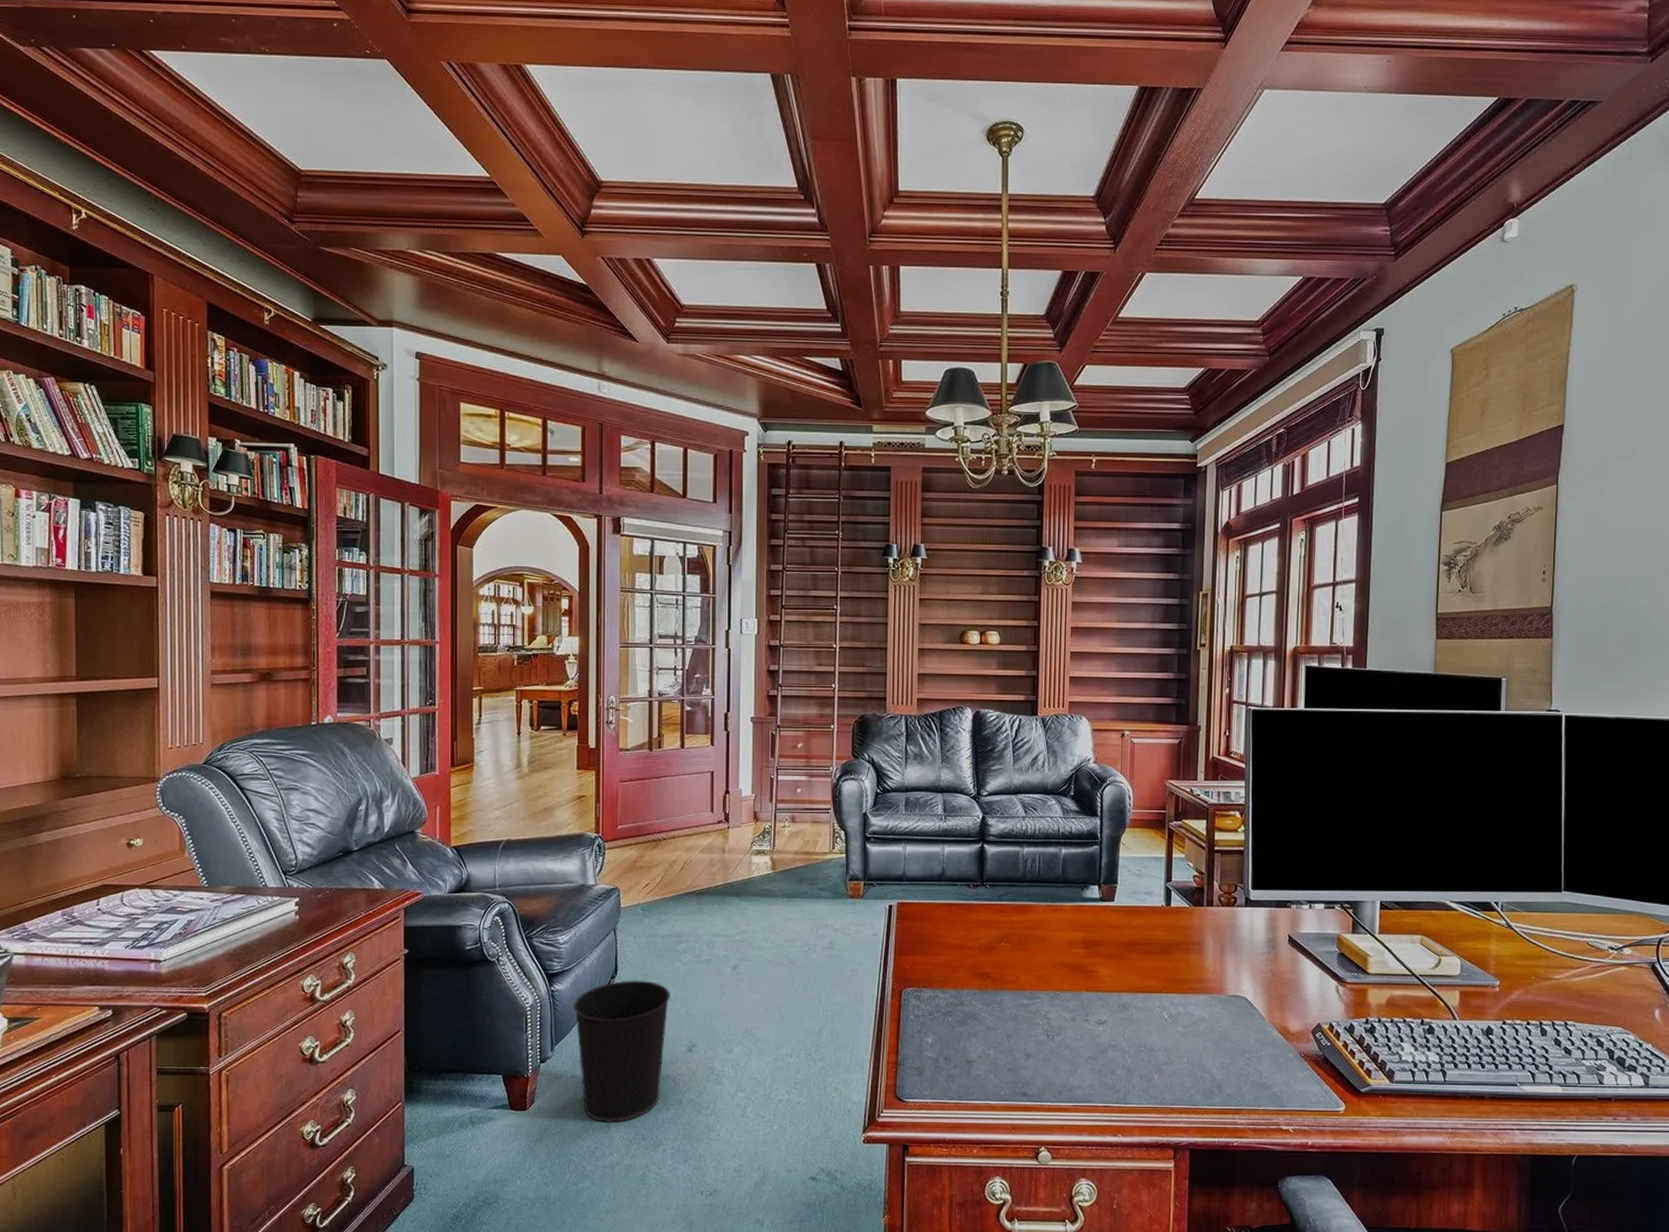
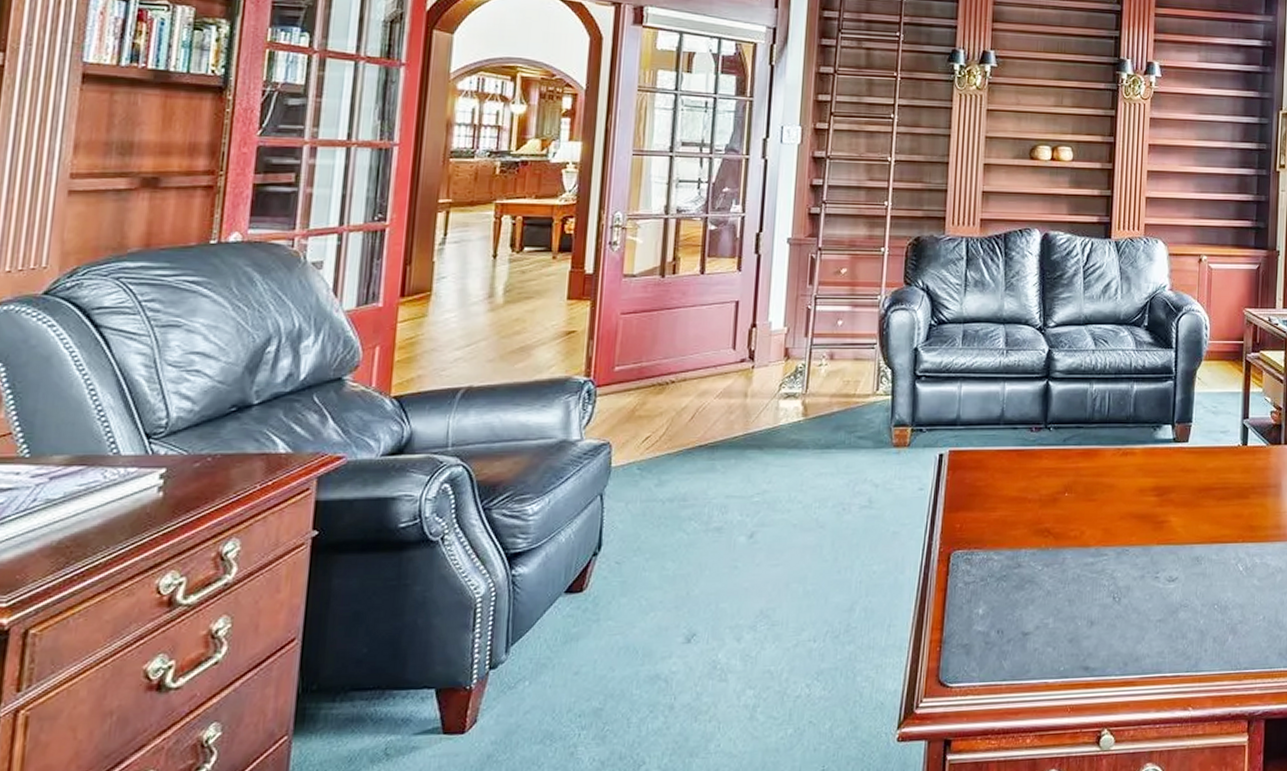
wastebasket: present [573,980,670,1124] -> none [539,556,668,742]

